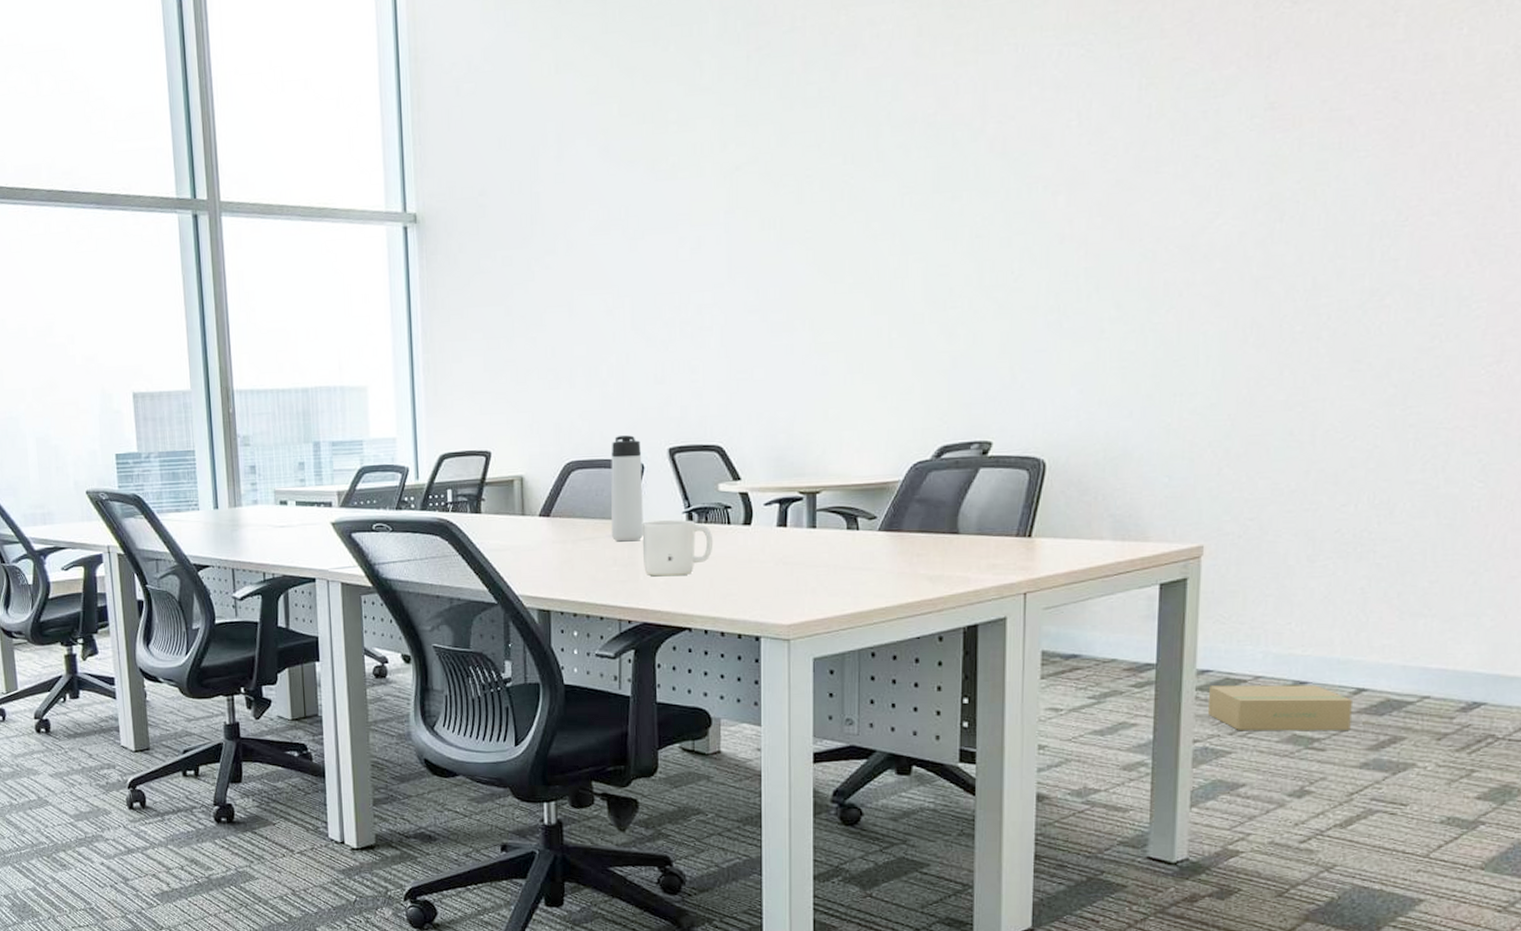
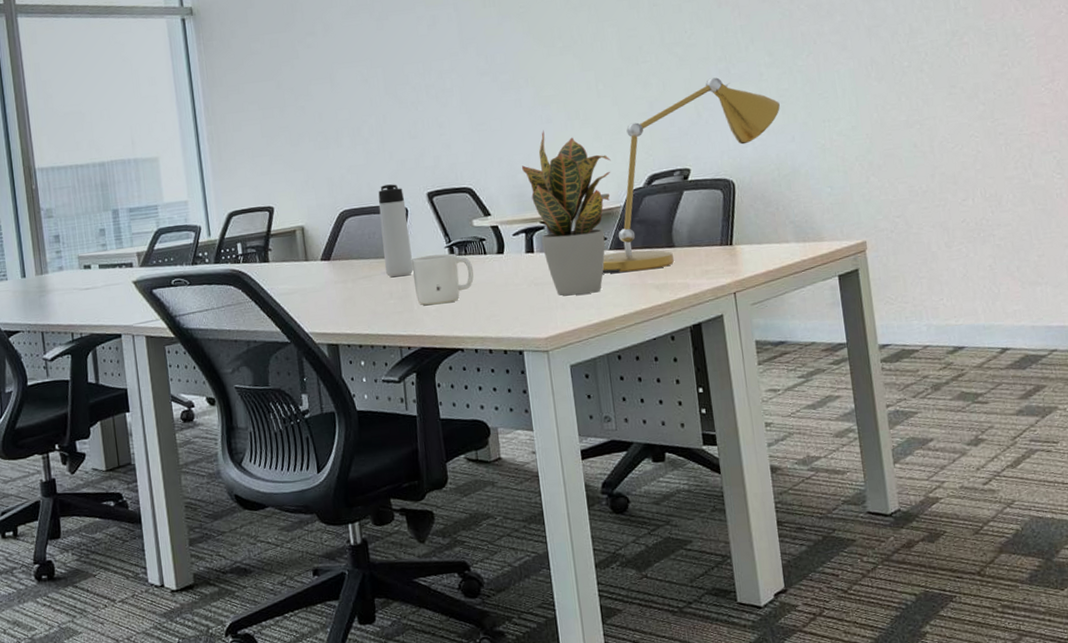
potted plant: none [785,383,895,580] -> present [522,130,611,296]
desk lamp: none [865,332,1120,559] -> present [602,77,780,274]
box: present [1207,685,1352,730] -> none [891,348,1004,393]

